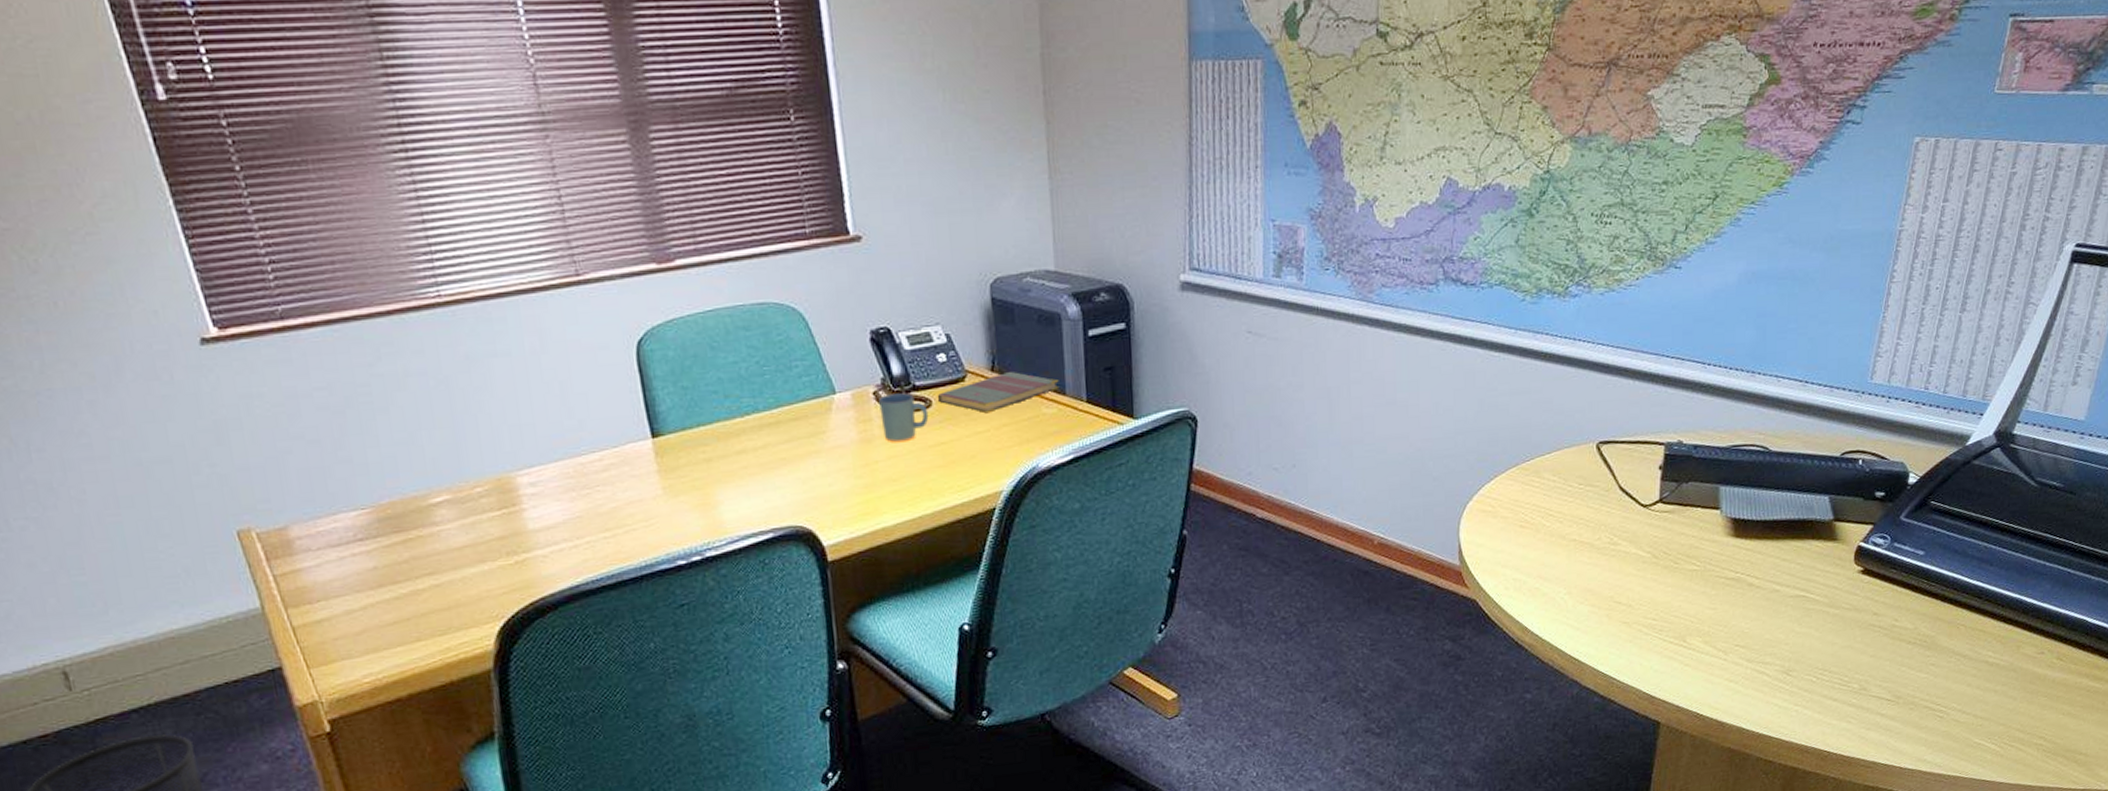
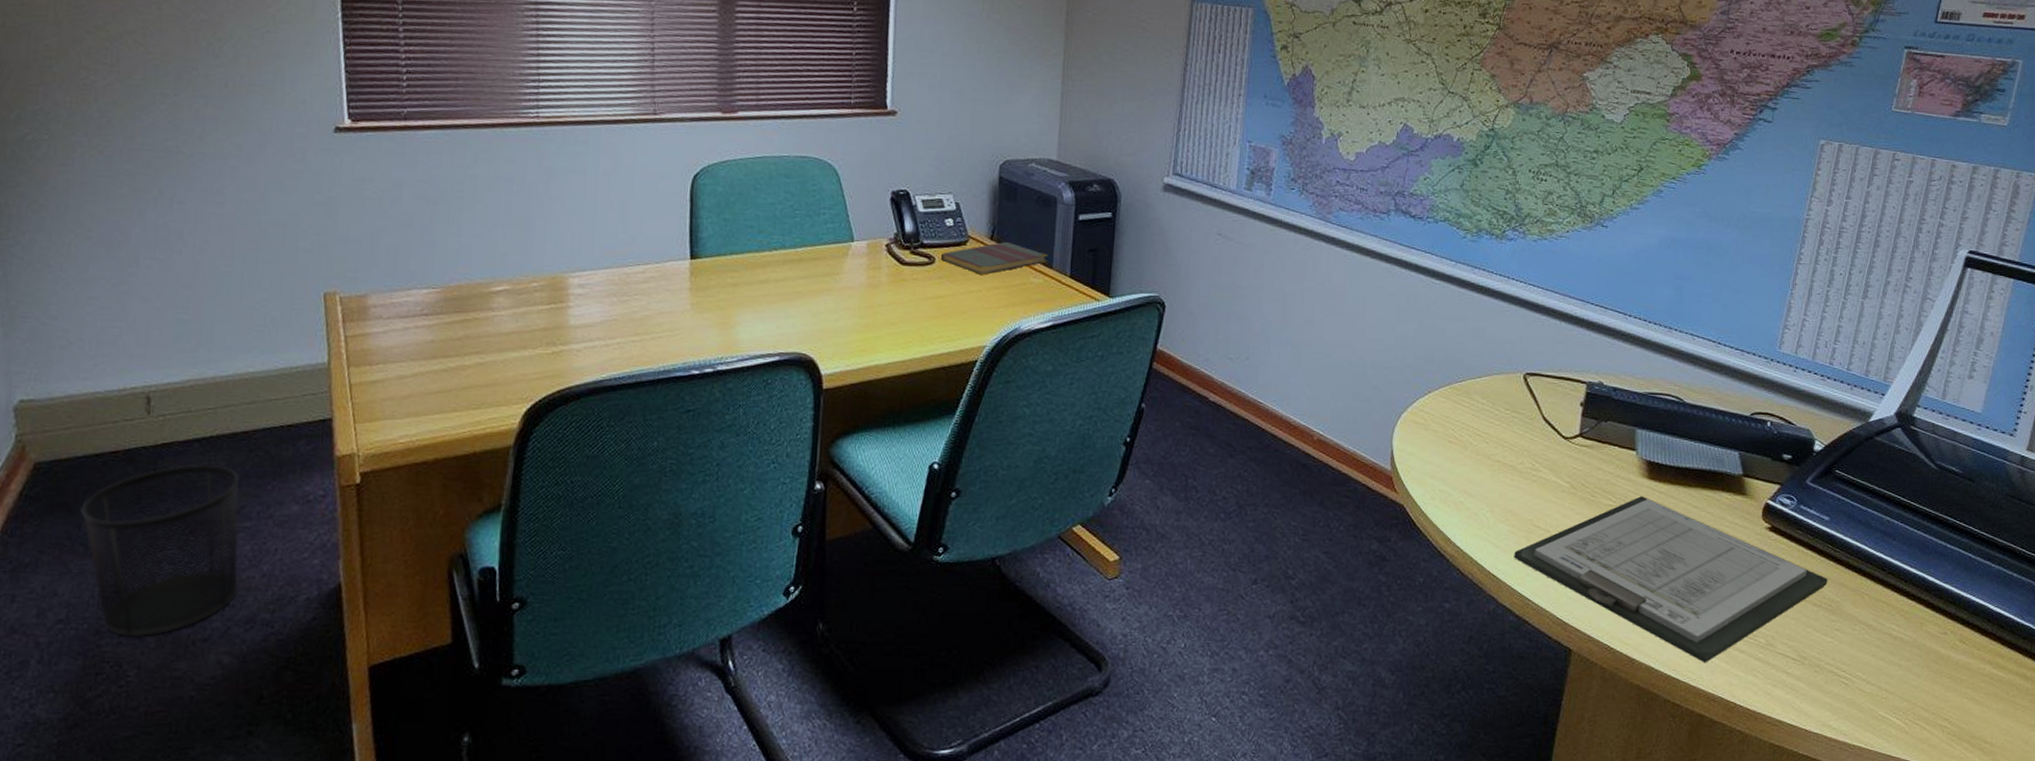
mug: present [879,393,929,443] -> none [889,248,931,292]
clipboard: none [1595,556,1923,717] -> present [1514,496,1828,663]

